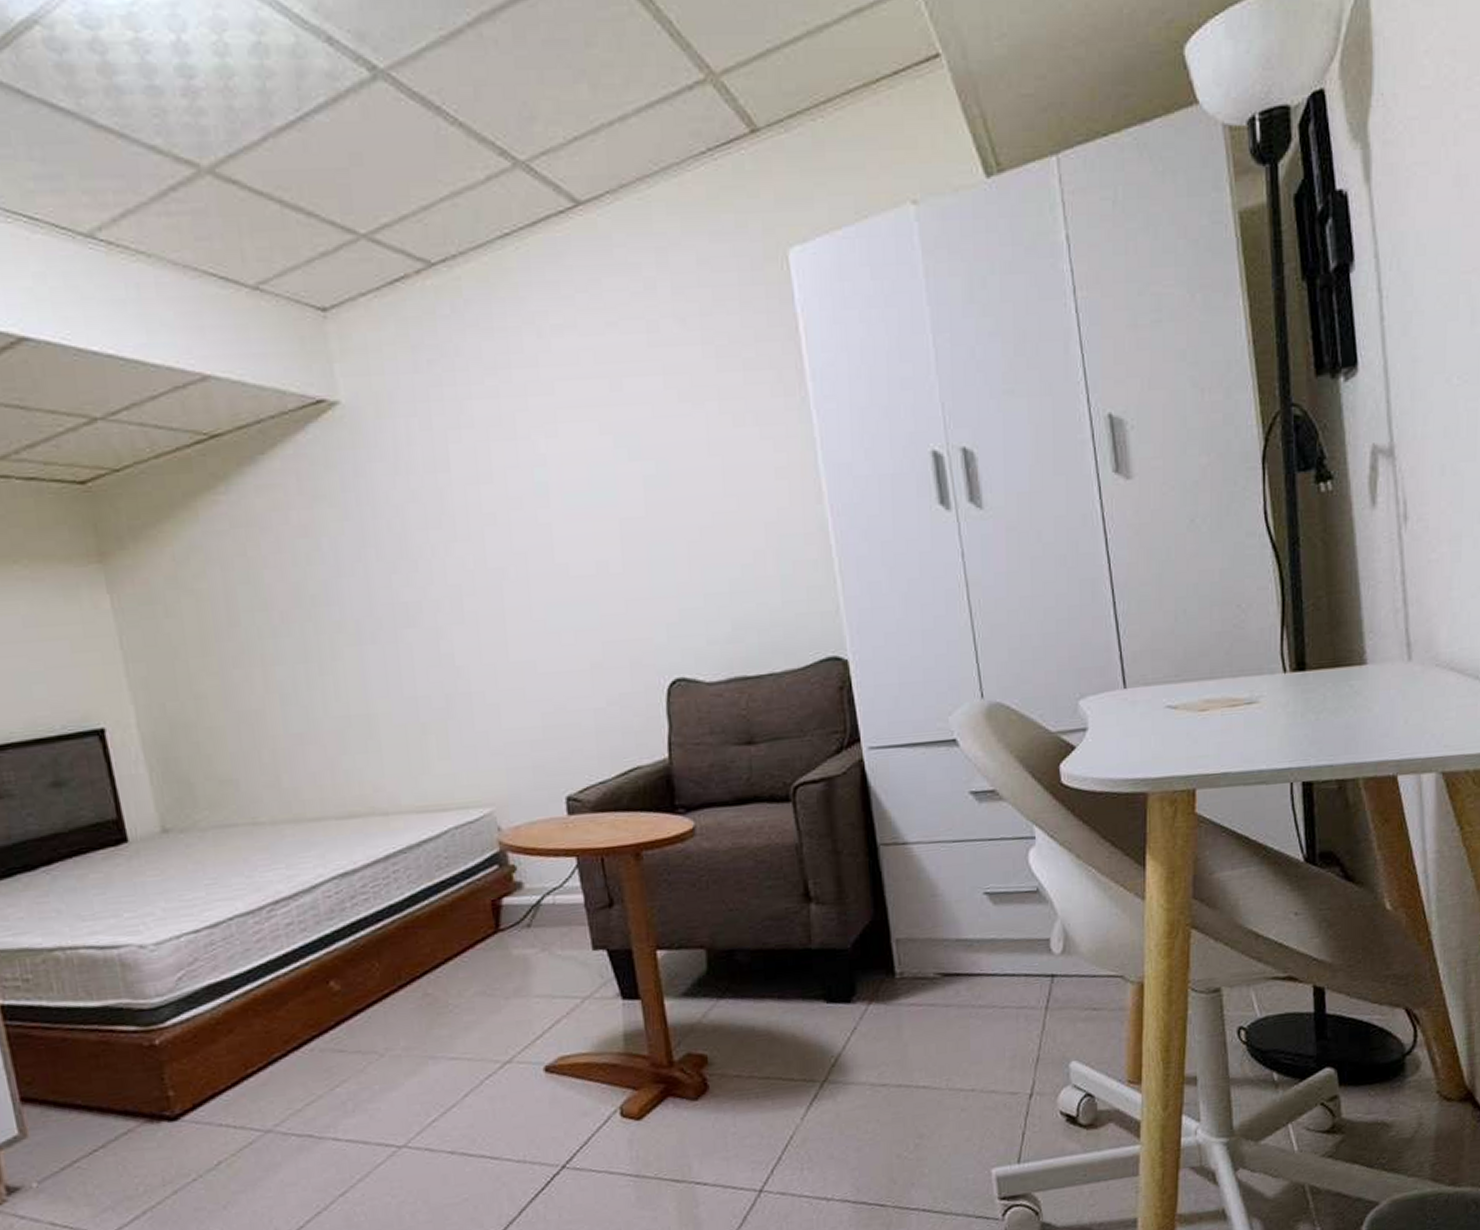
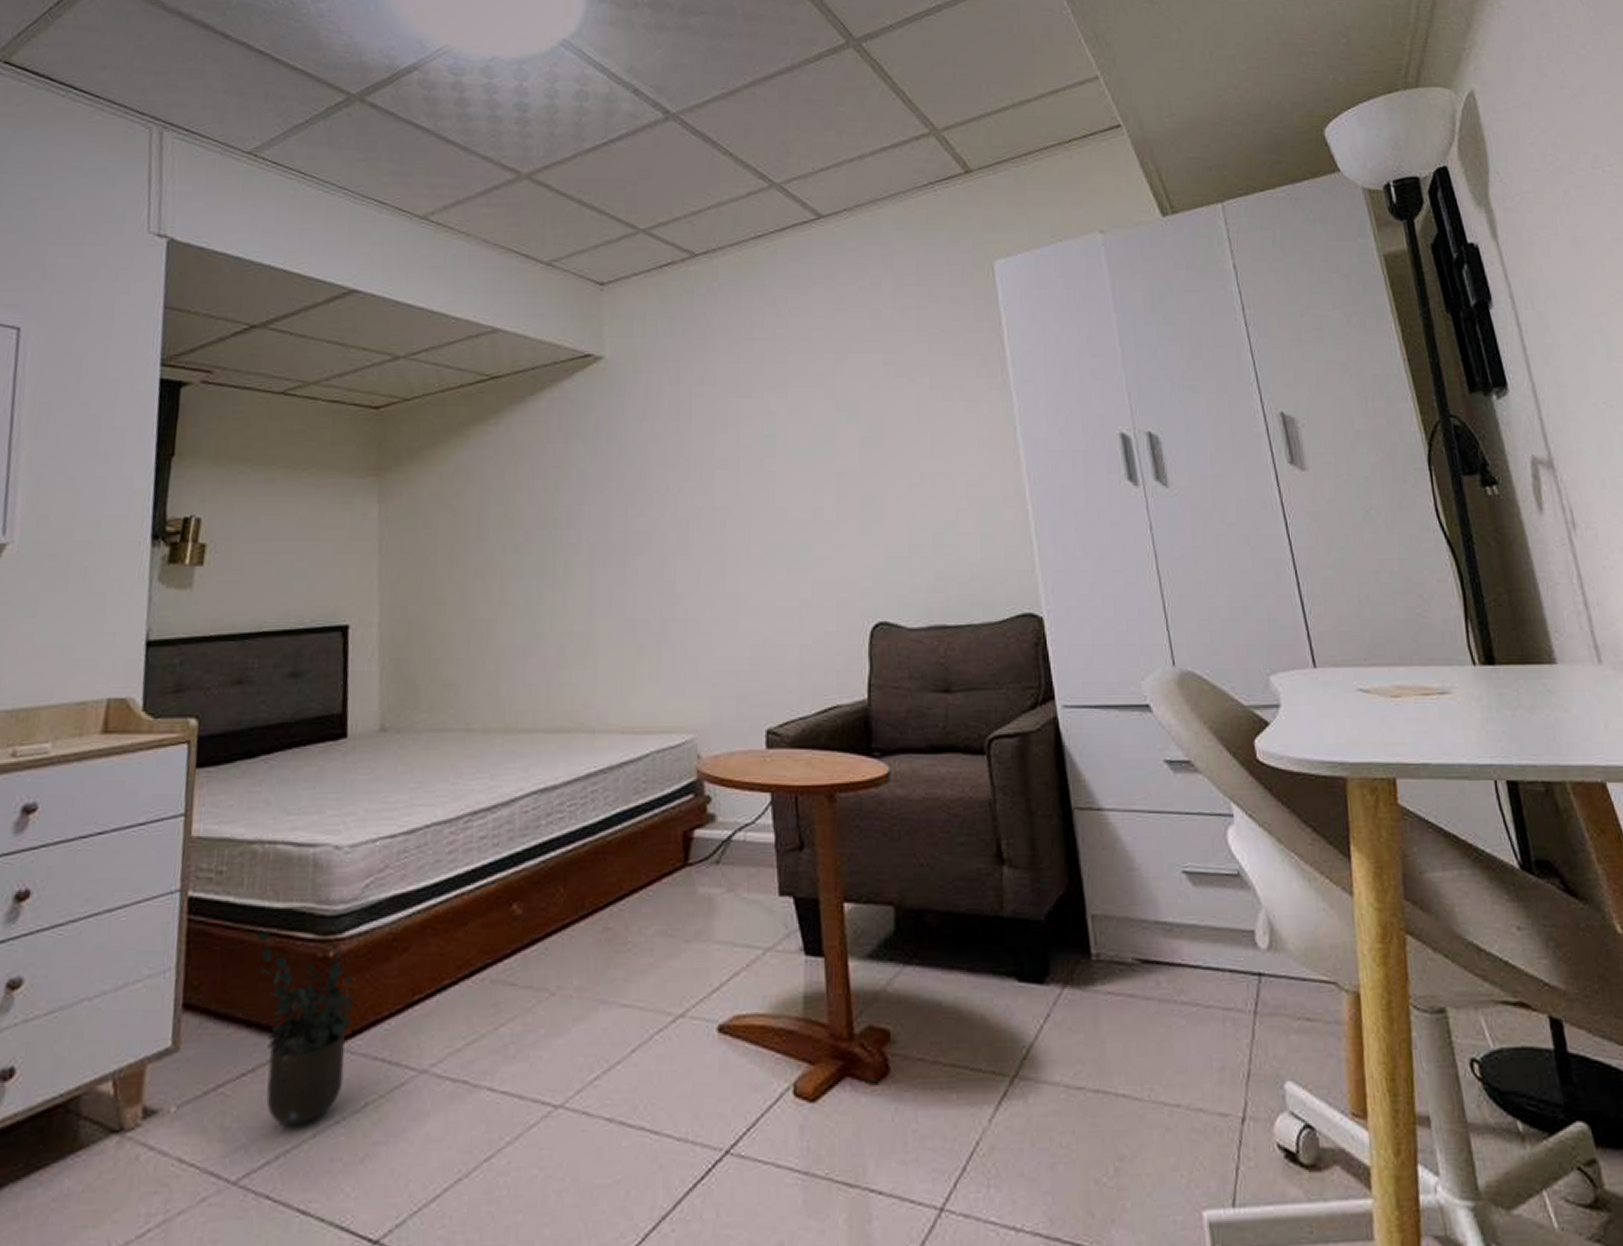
potted plant: none [79,1028,194,1189] -> present [257,932,358,1129]

